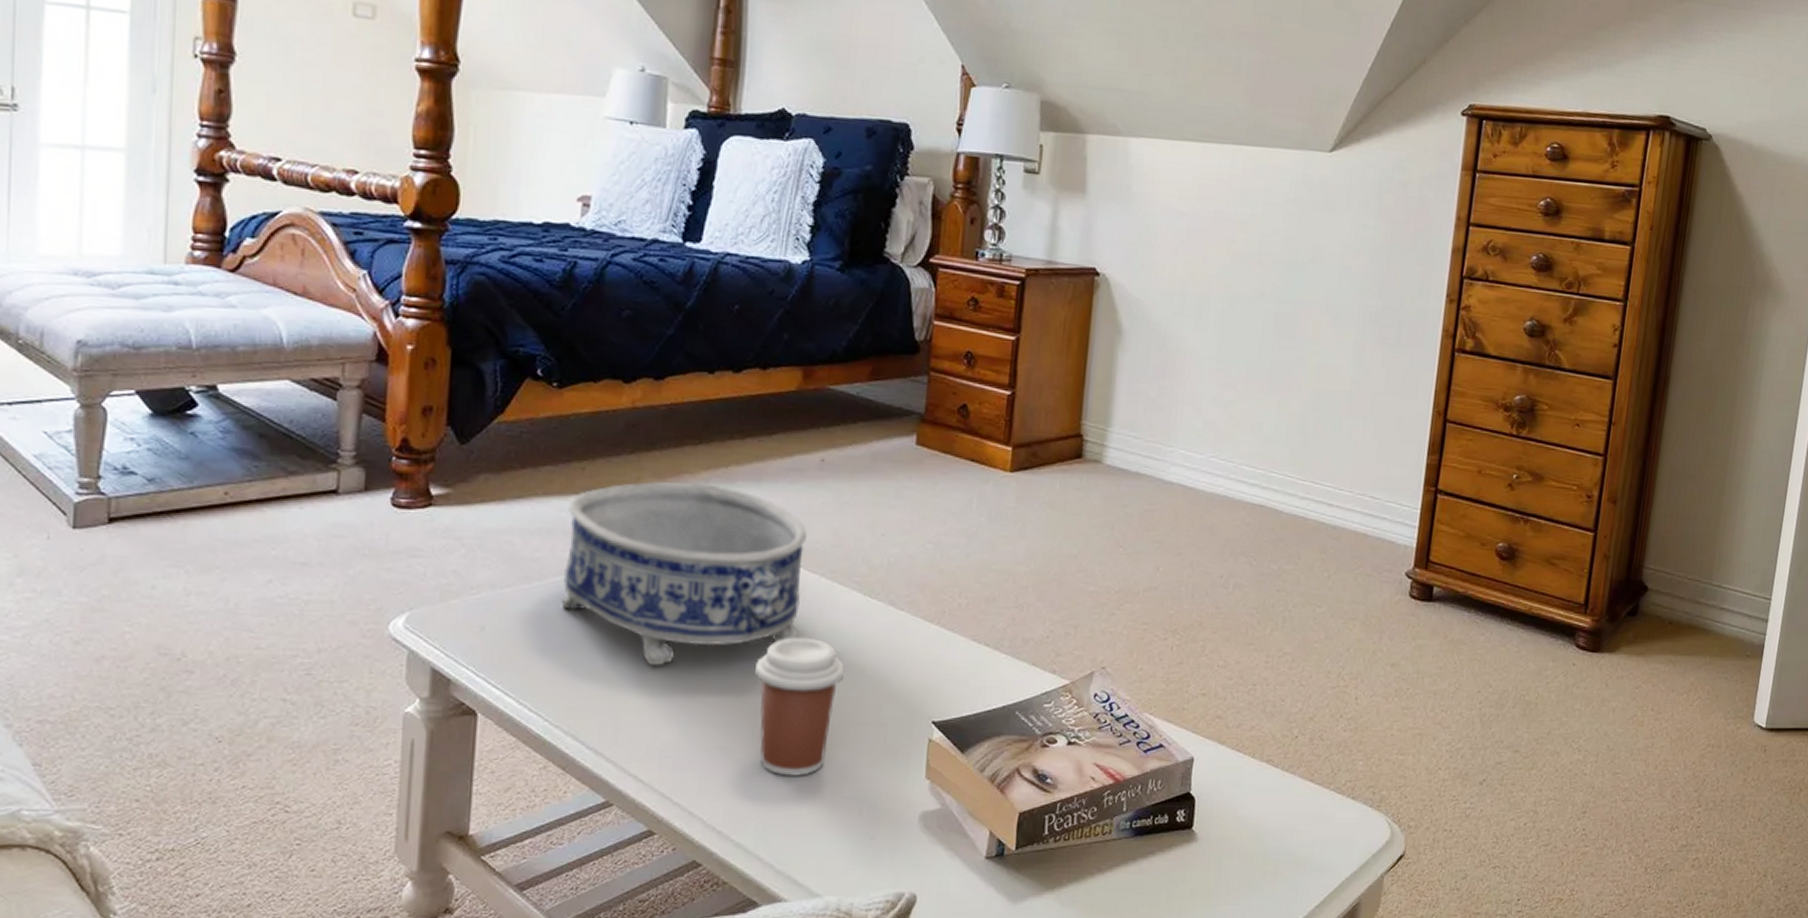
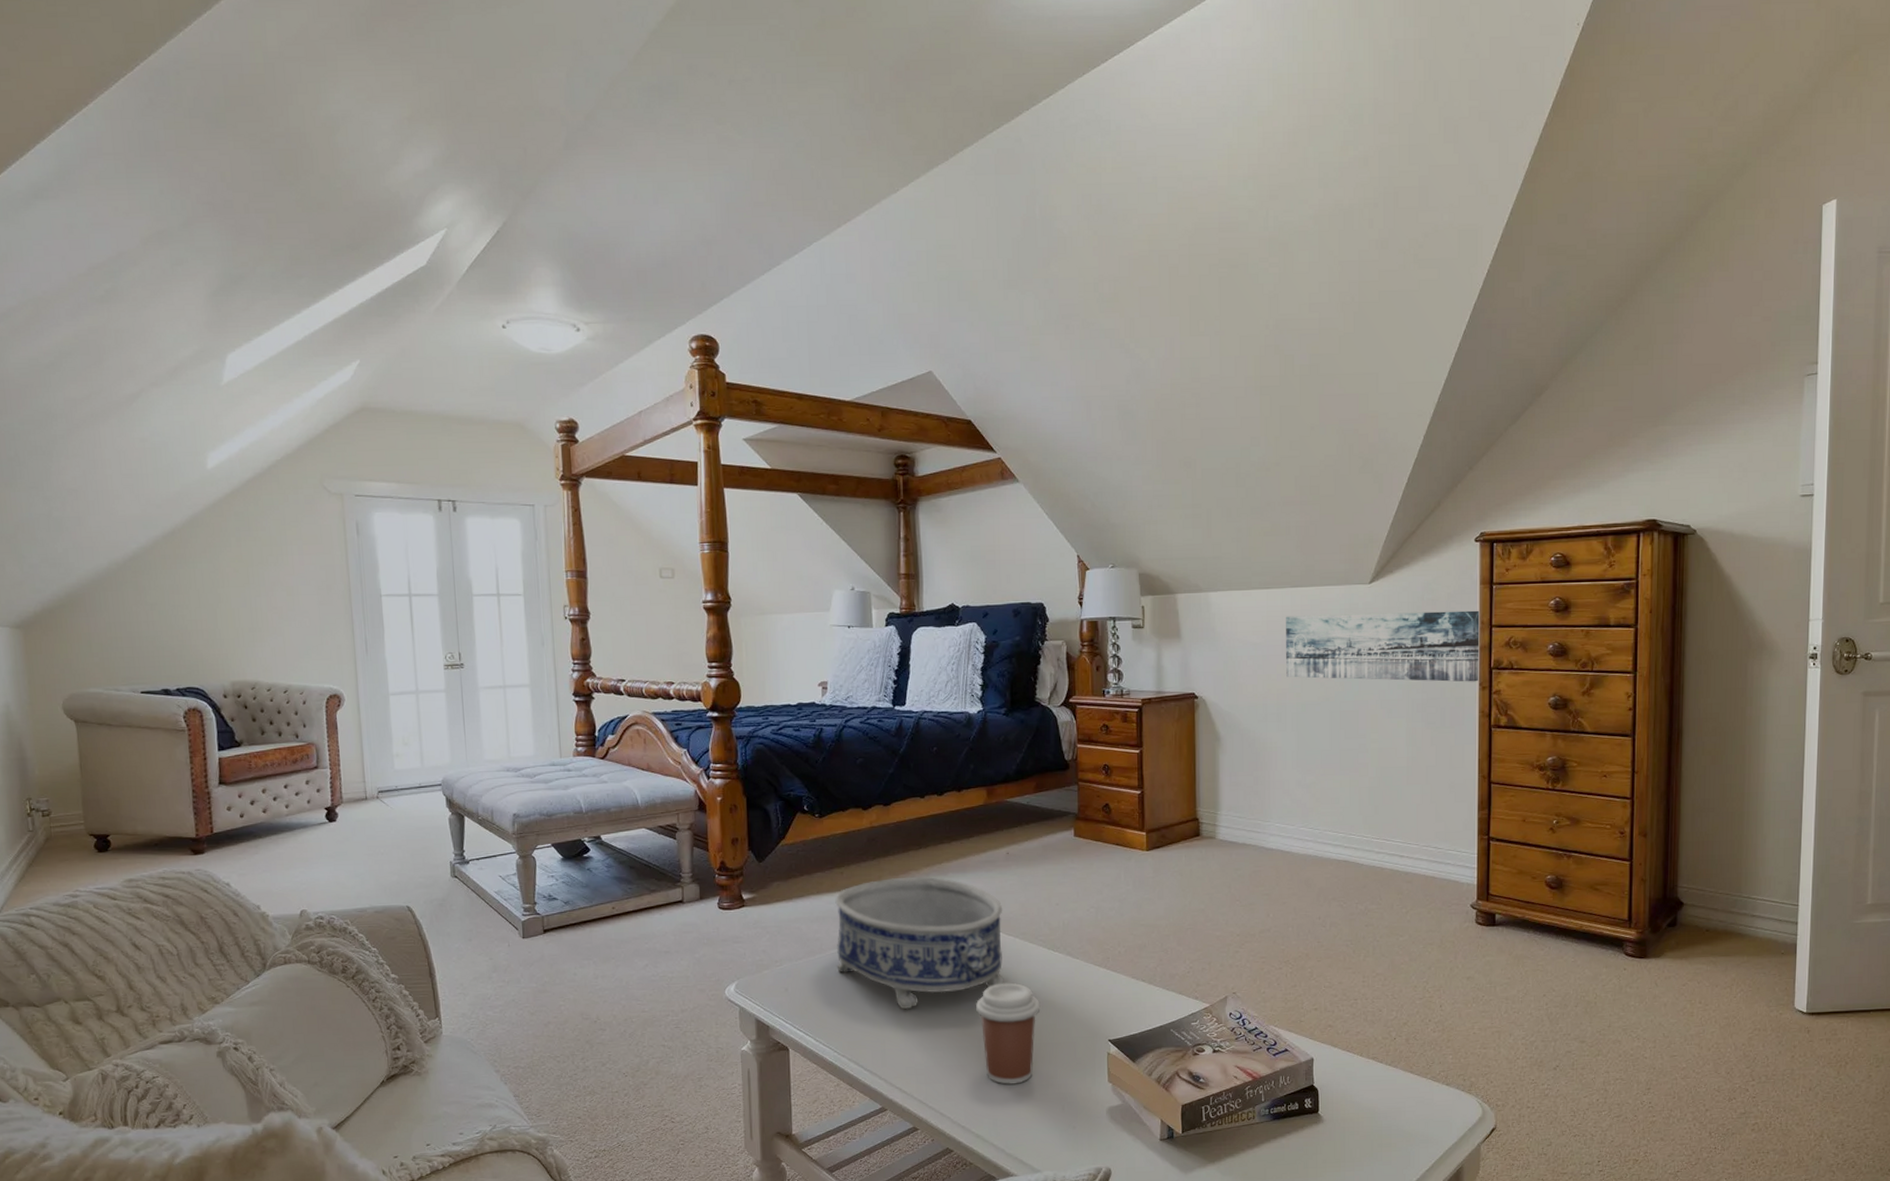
wall art: none [1215,181,1457,292] -> present [1286,610,1480,682]

